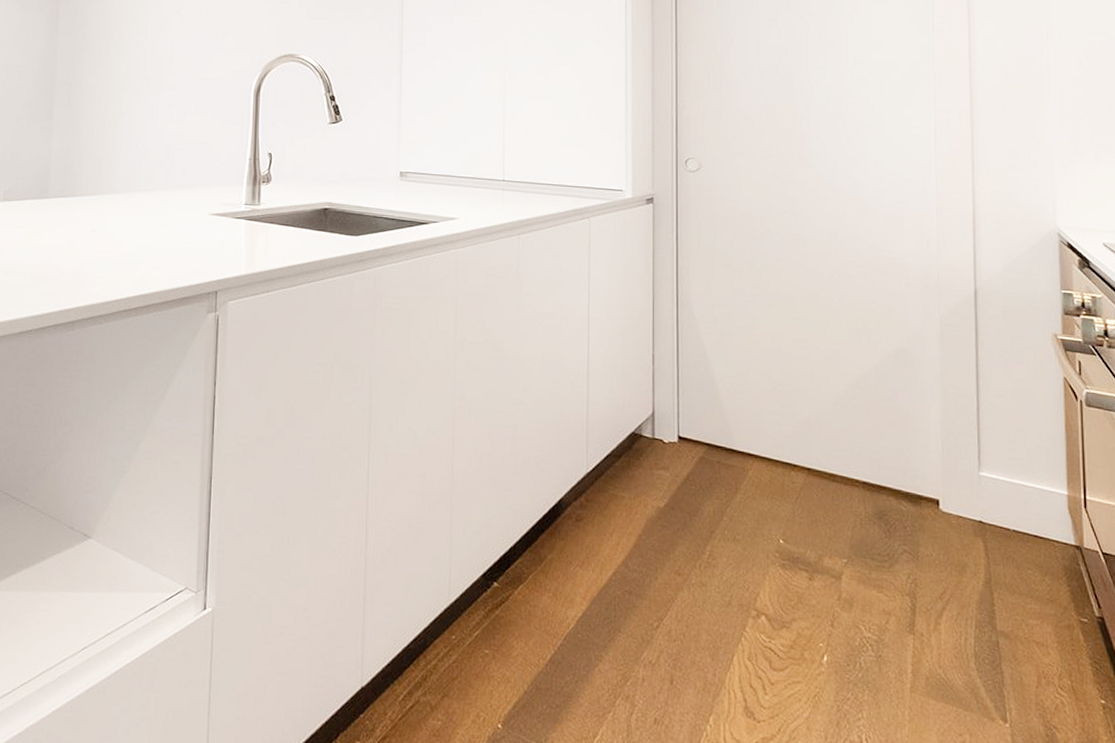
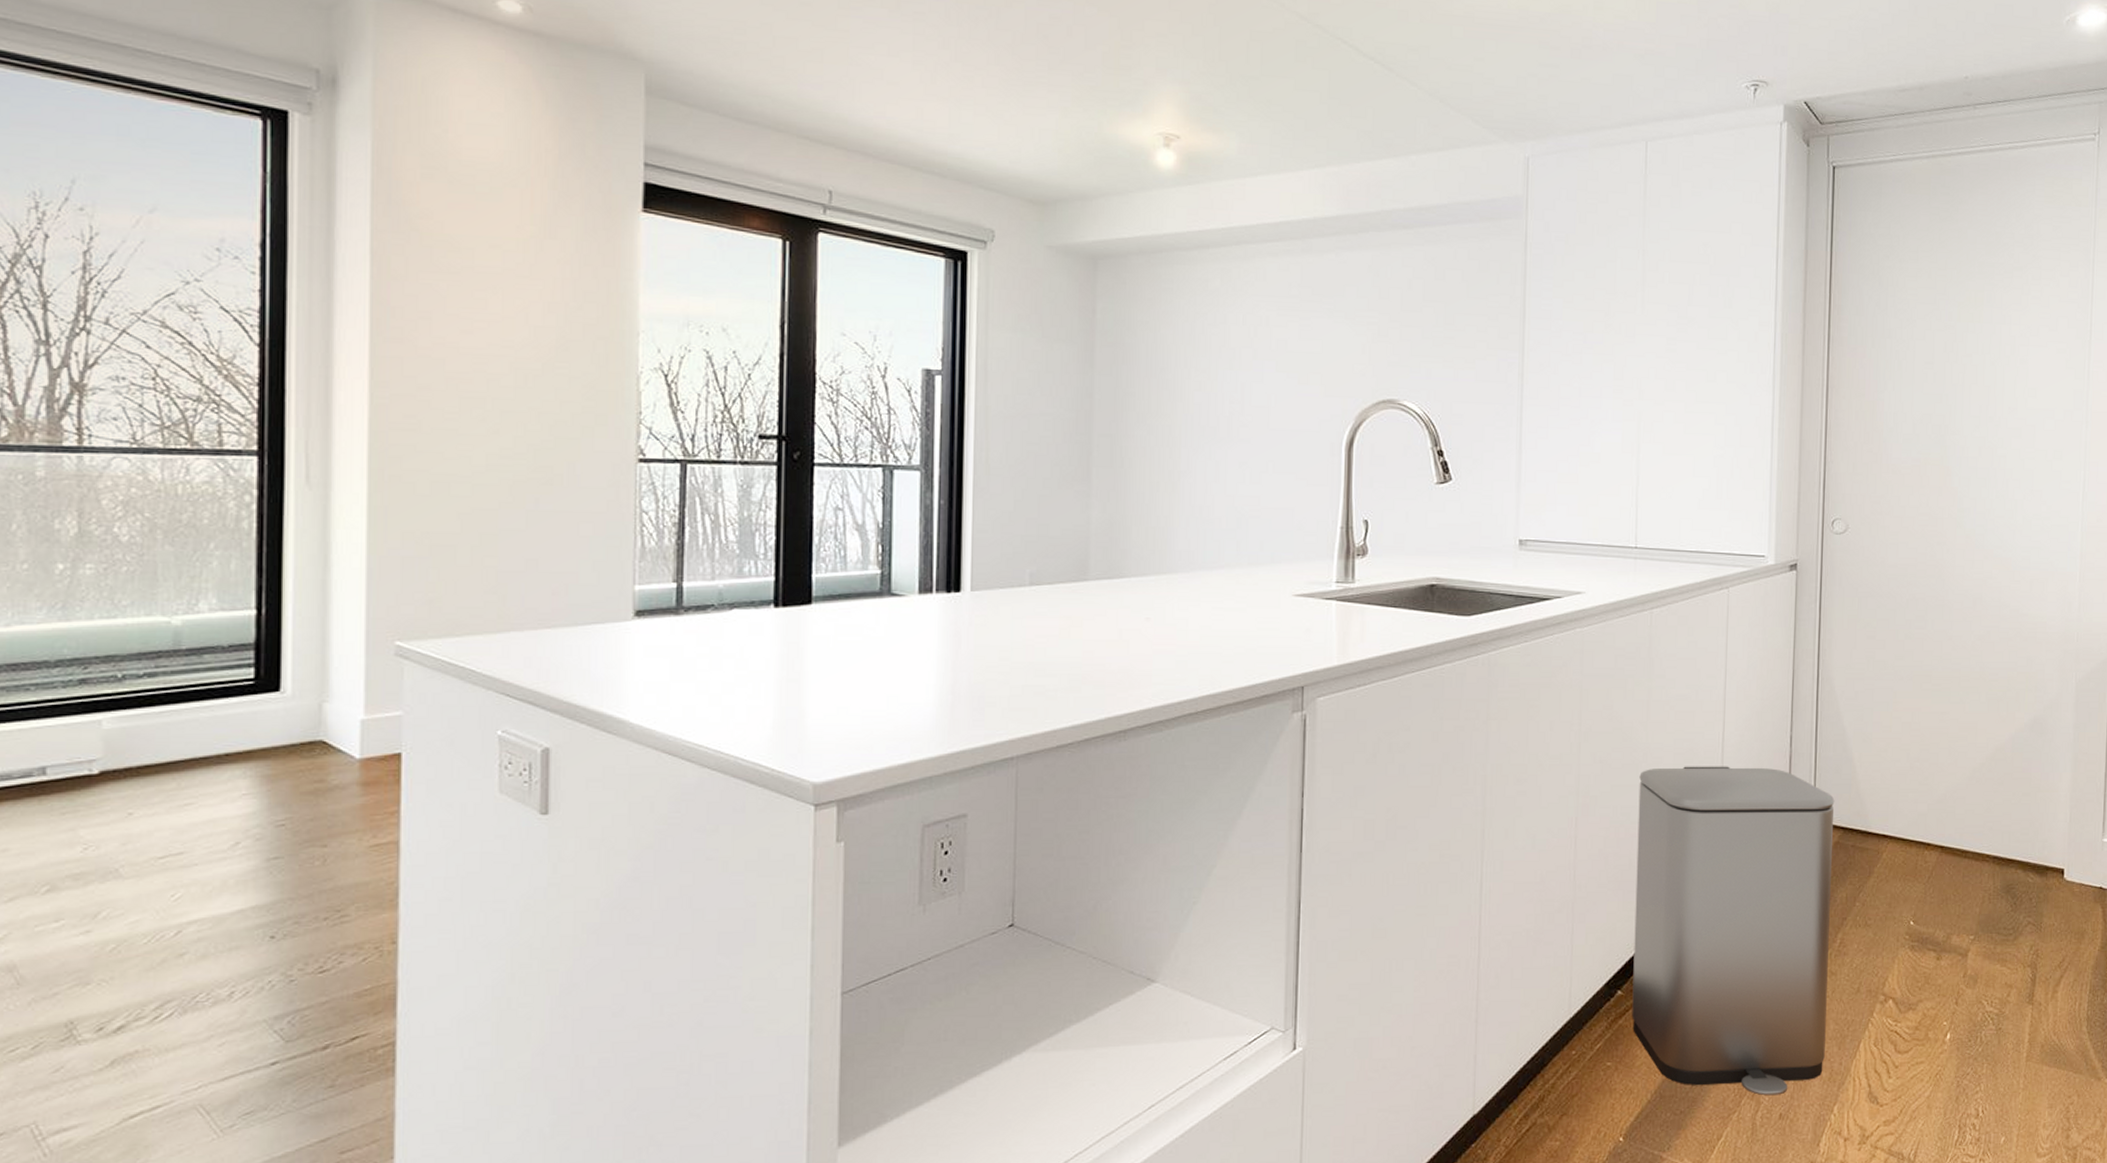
pedal bin: none [507,377,698,700] -> present [1632,766,1835,1096]

